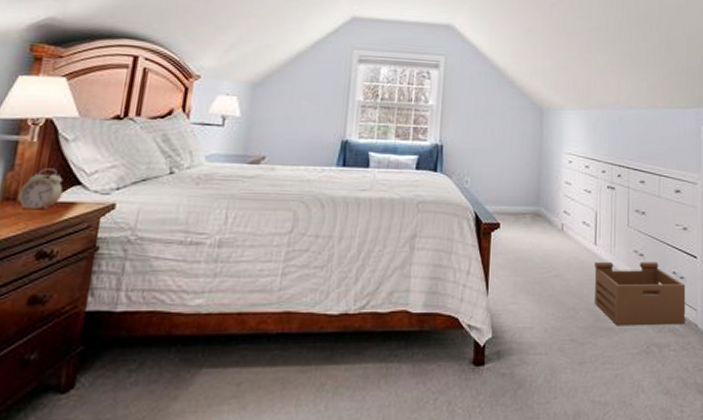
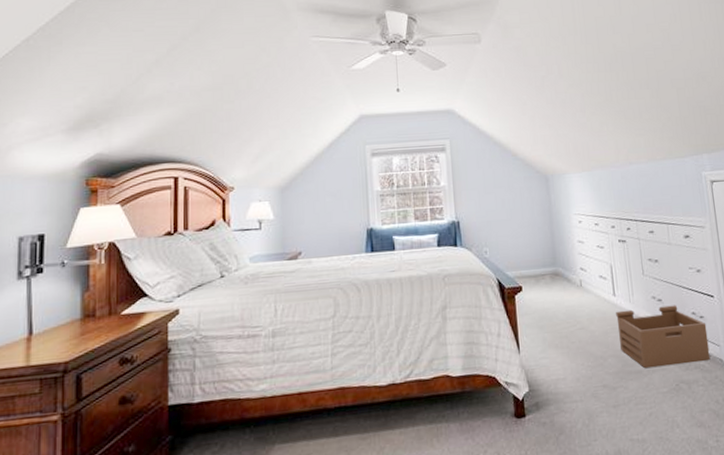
alarm clock: present [18,168,64,210] -> none [96,285,133,324]

